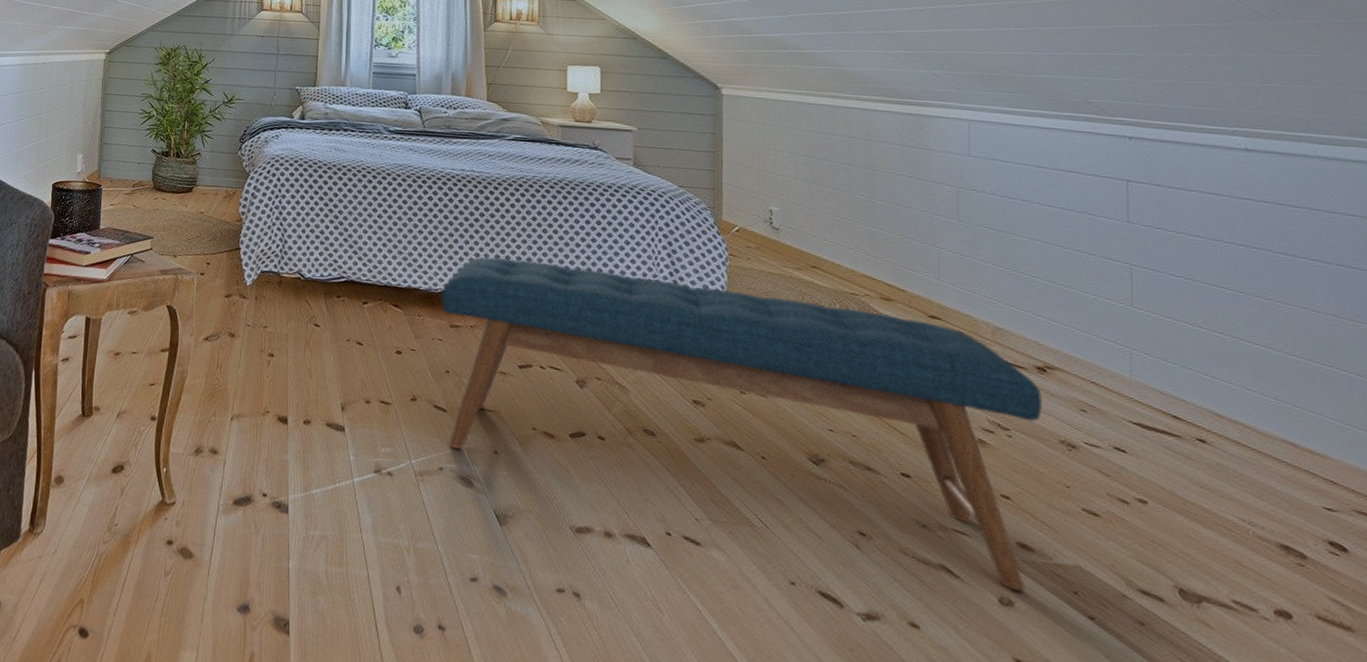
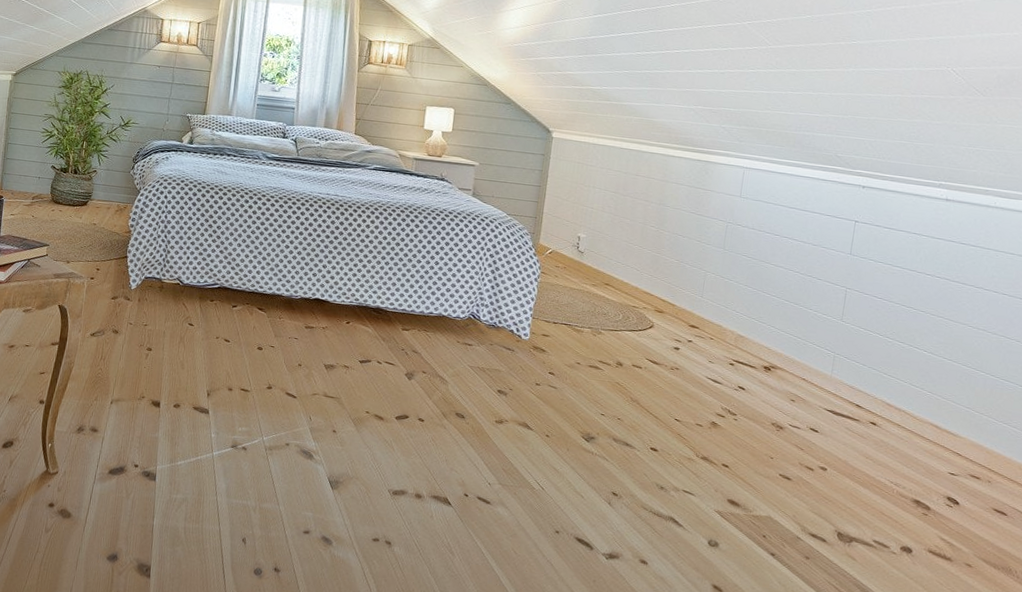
bench: present [441,256,1042,592] -> none [295,269,765,536]

